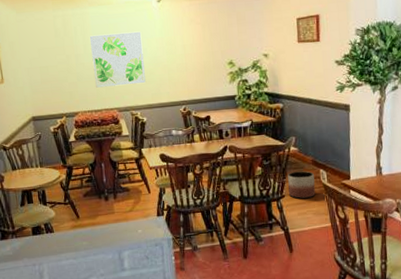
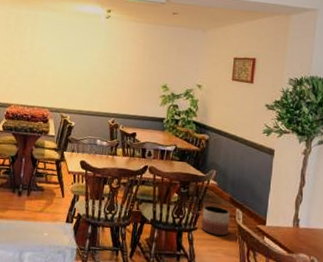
wall art: present [89,31,146,88] -> none [33,36,86,90]

